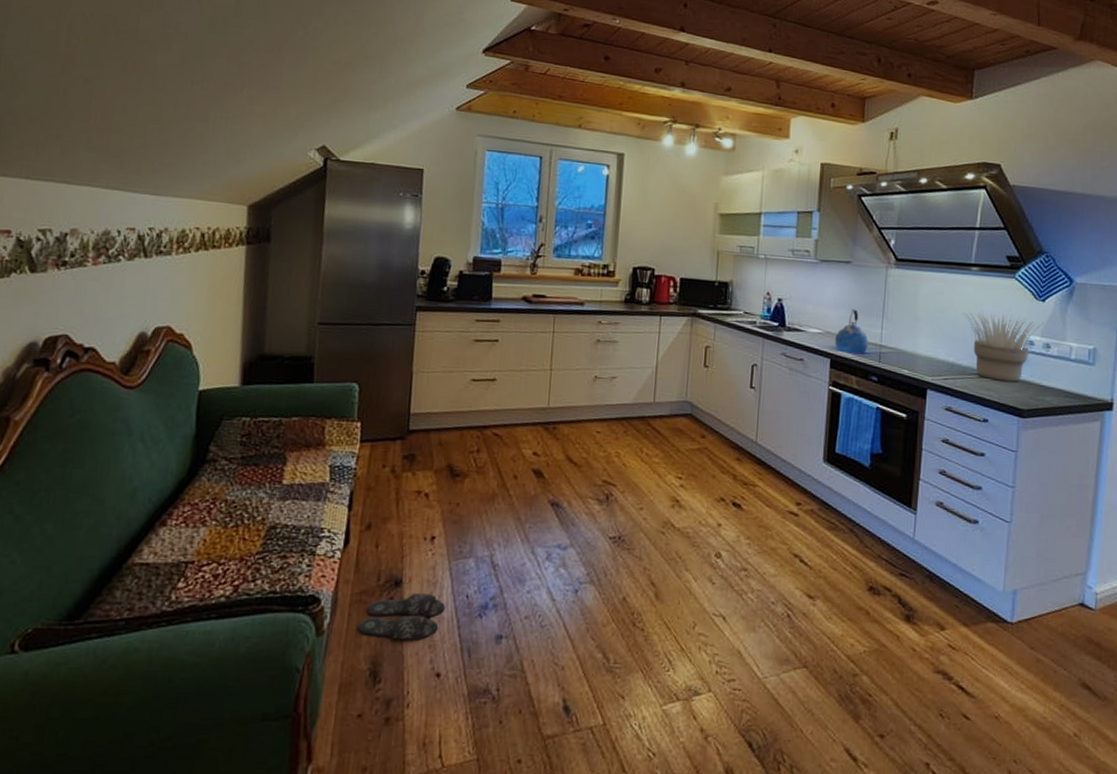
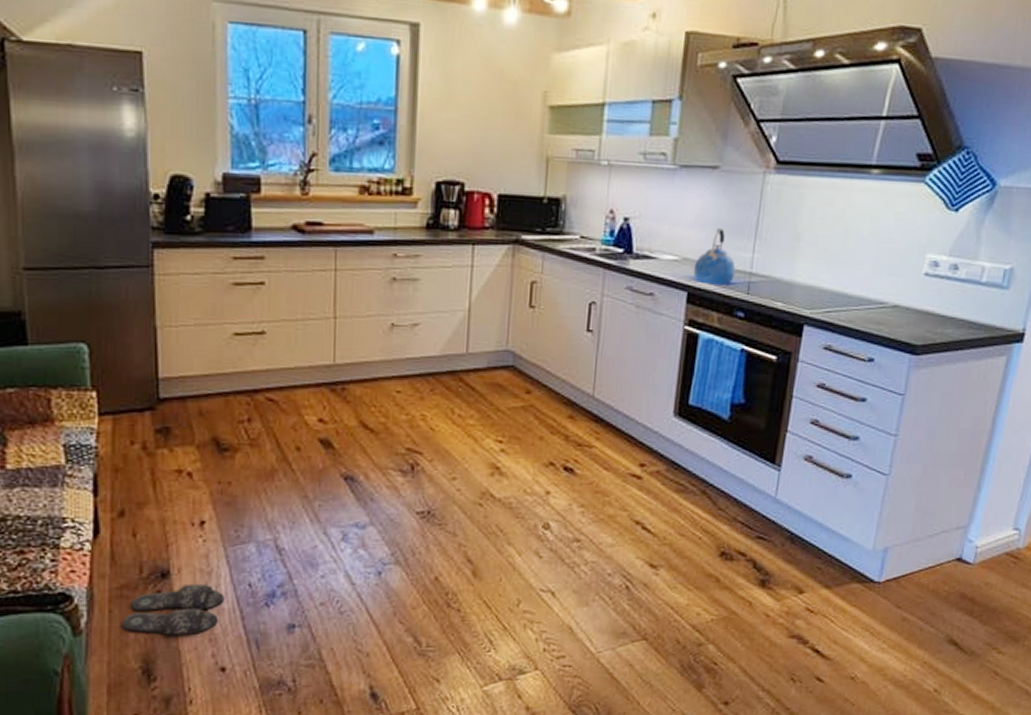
potted plant: present [962,309,1045,382] -> none [854,224,955,313]

